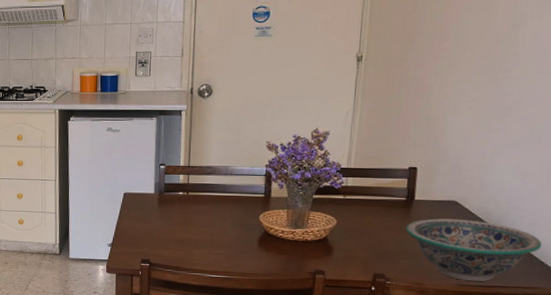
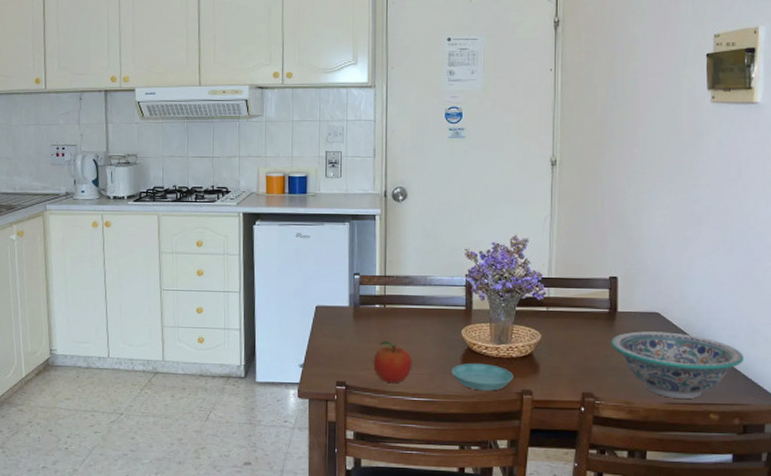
fruit: none [175,224,212,262] -> present [373,341,412,384]
saucer: none [248,245,308,271] -> present [452,363,513,391]

